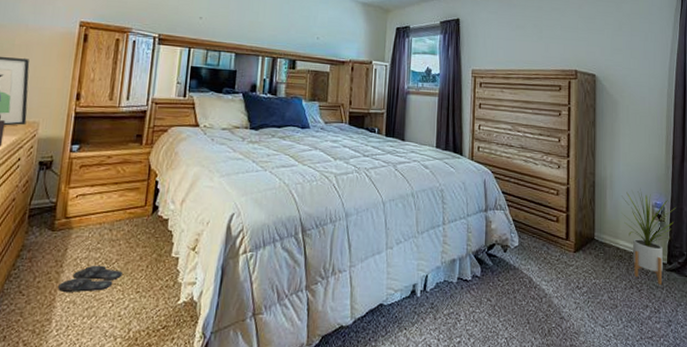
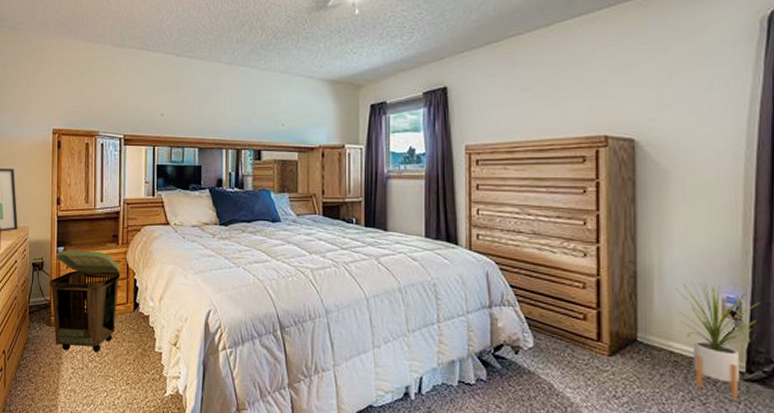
laundry basket: none [57,148,141,260] -> present [49,250,121,353]
slippers: present [58,265,123,292] -> none [60,357,113,382]

